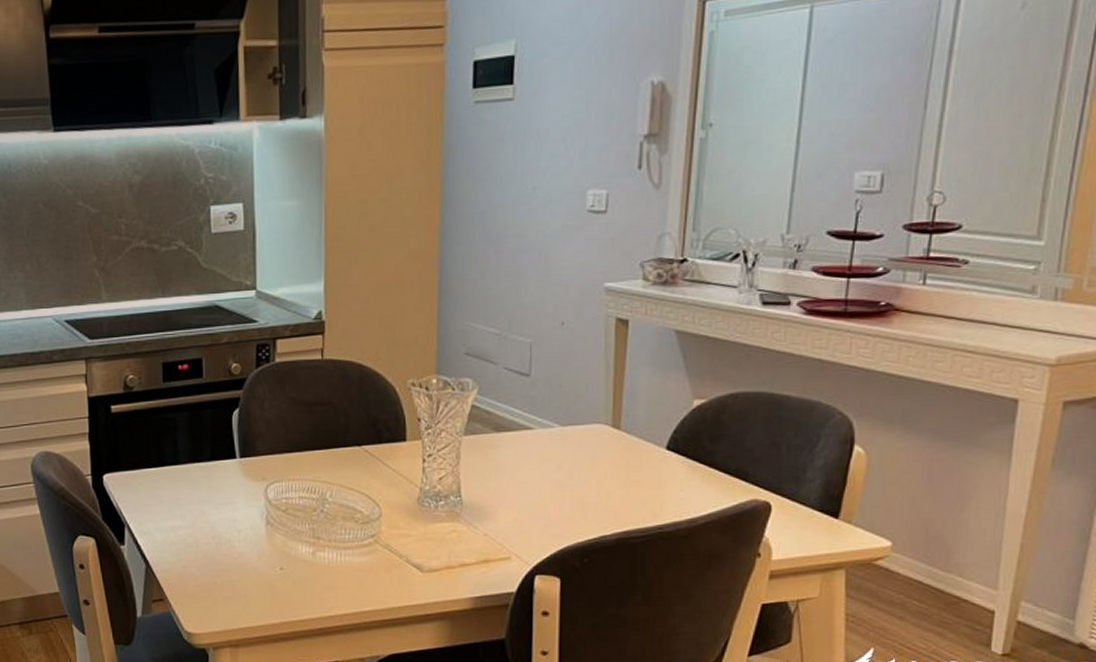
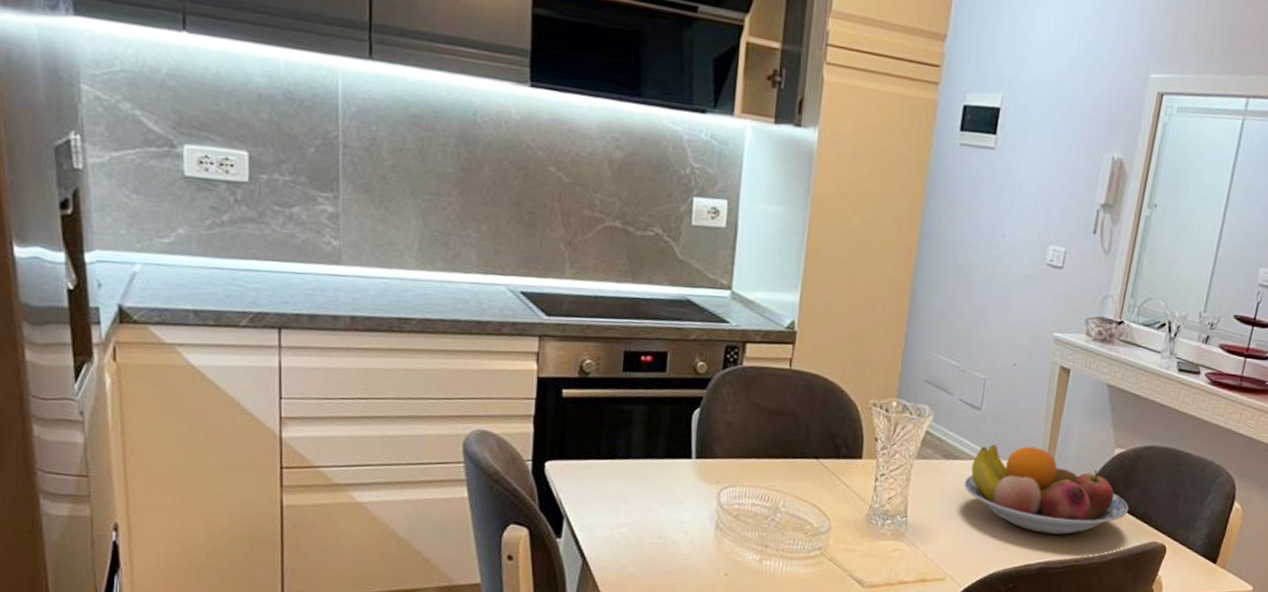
fruit bowl: none [521,408,719,501] -> present [964,445,1129,535]

